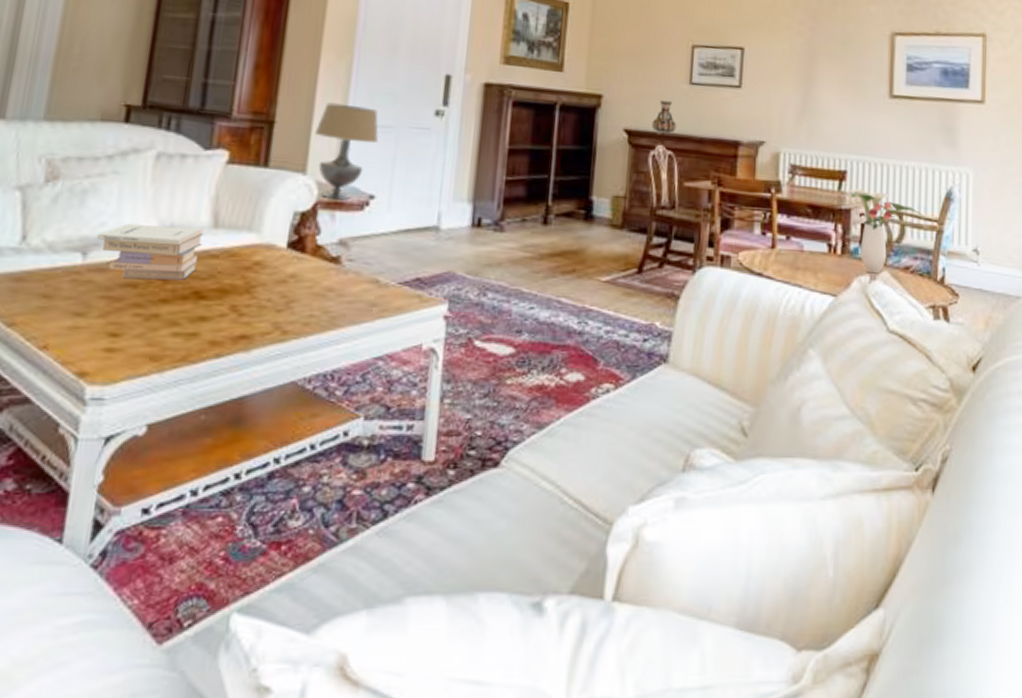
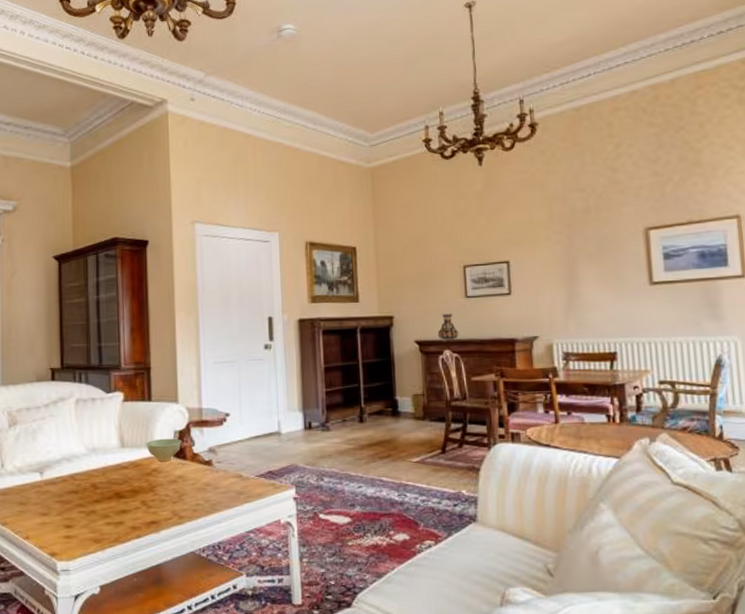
books: present [97,223,204,281] -> none [48,449,116,488]
bowl: none [249,220,303,253] -> present [145,438,182,462]
table lamp: present [314,102,379,200] -> none [179,349,225,420]
flower arrangement: present [847,188,925,274] -> none [619,366,697,436]

